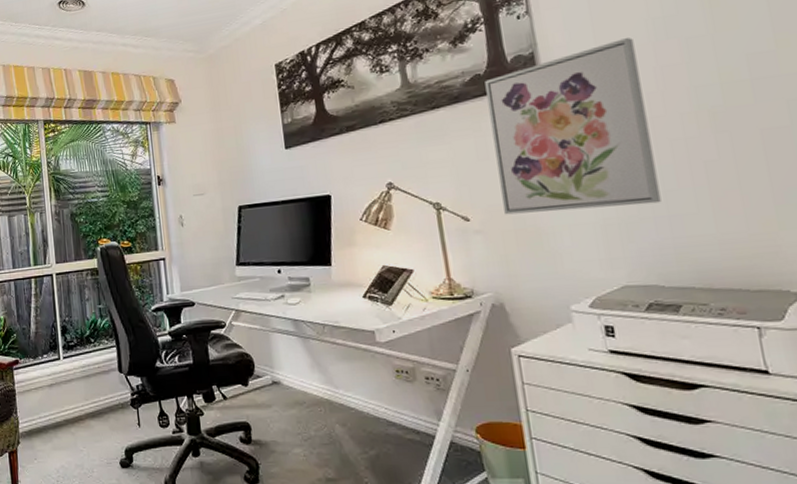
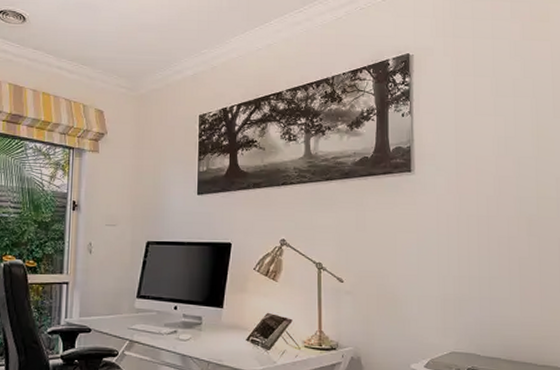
wall art: present [484,38,662,215] -> none [371,149,486,287]

